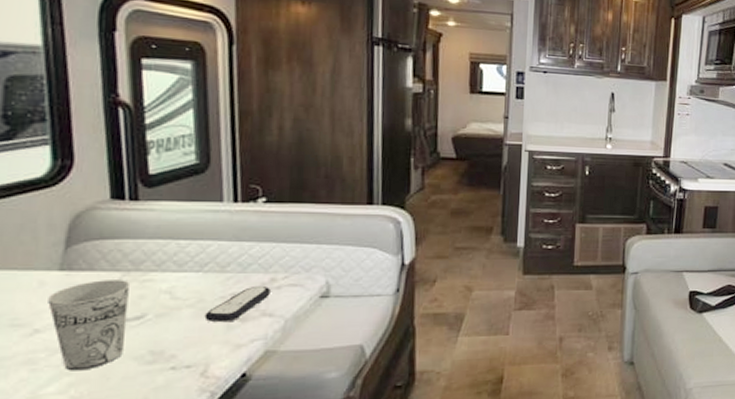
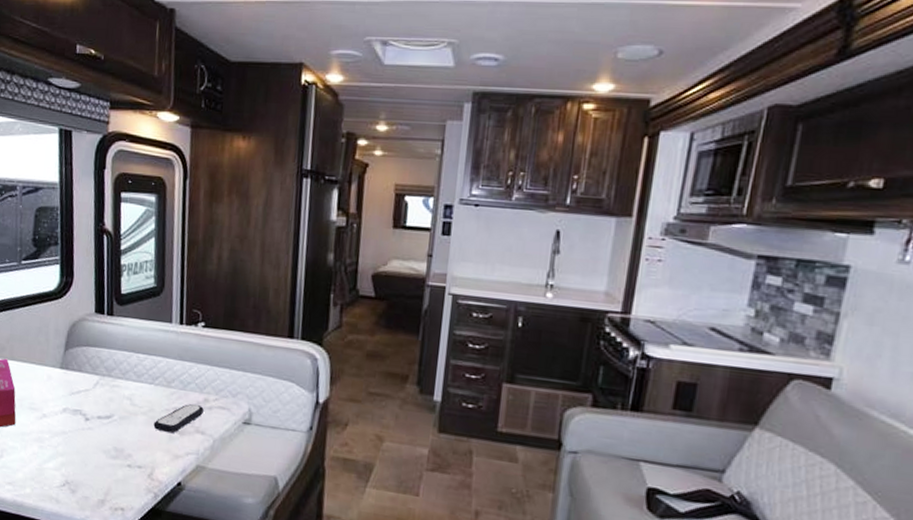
cup: present [48,280,129,371] -> none [52,380,104,455]

